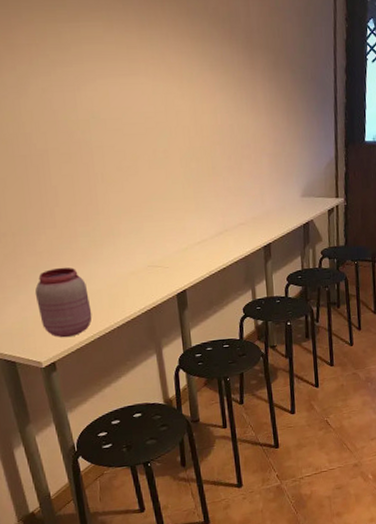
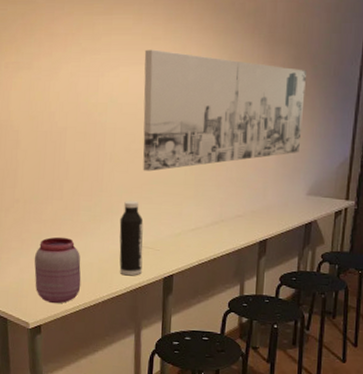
wall art: none [121,59,290,189] -> present [143,49,307,172]
water bottle: none [122,221,154,298] -> present [119,201,143,276]

